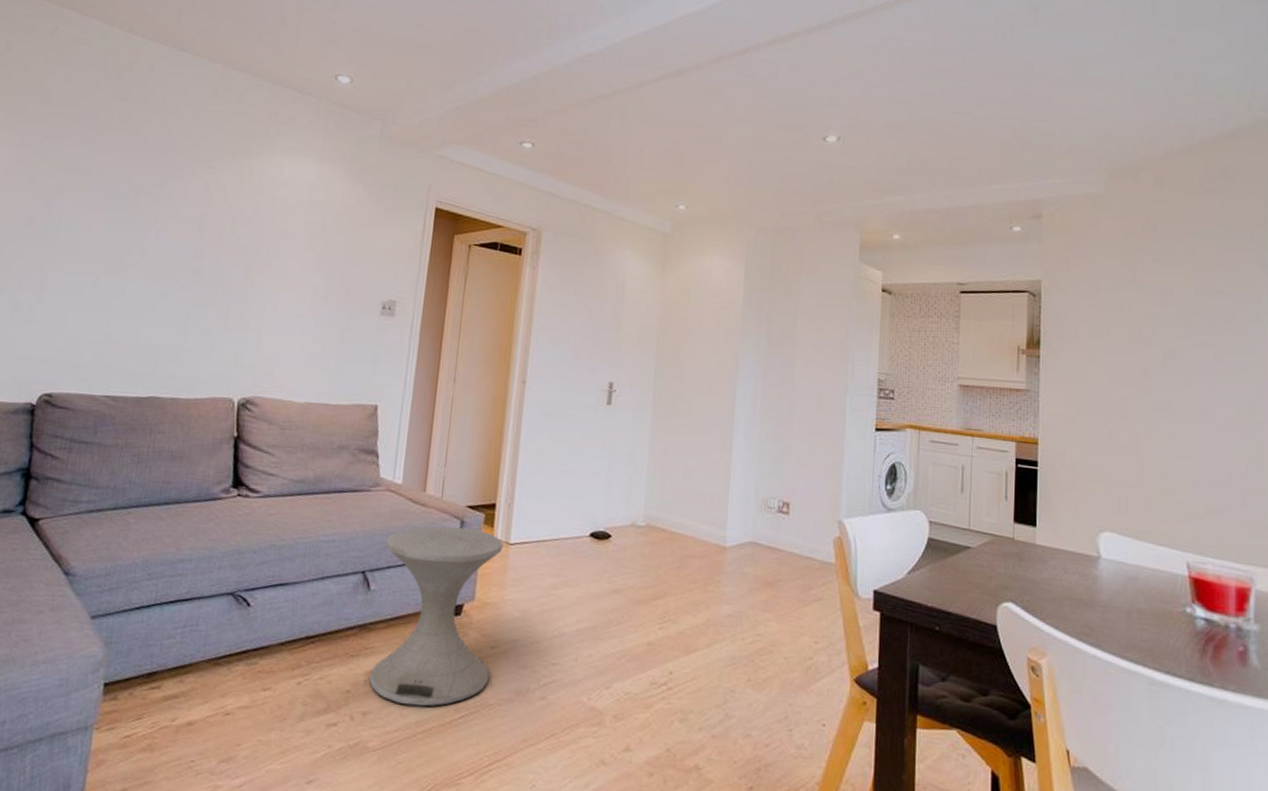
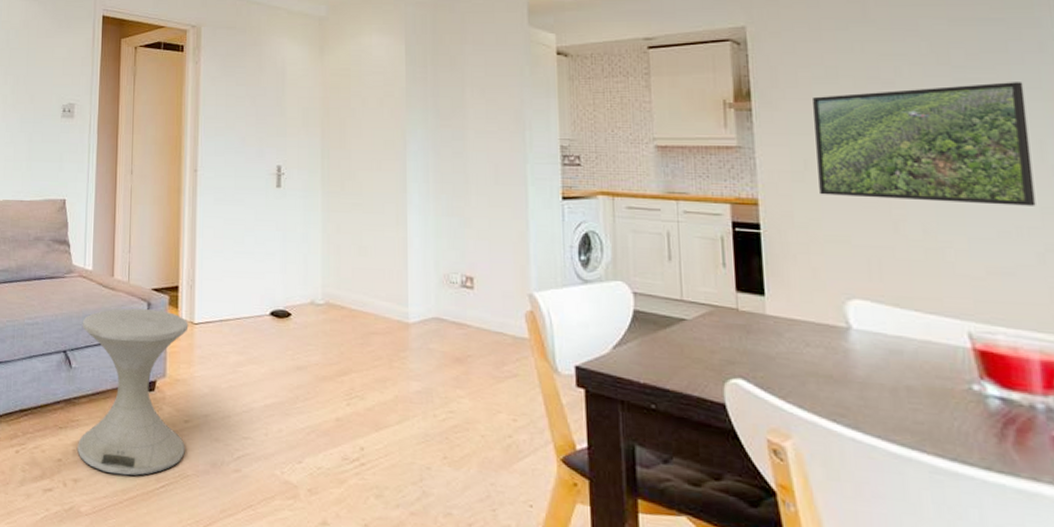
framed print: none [1087,347,1244,455] -> present [813,82,1036,206]

